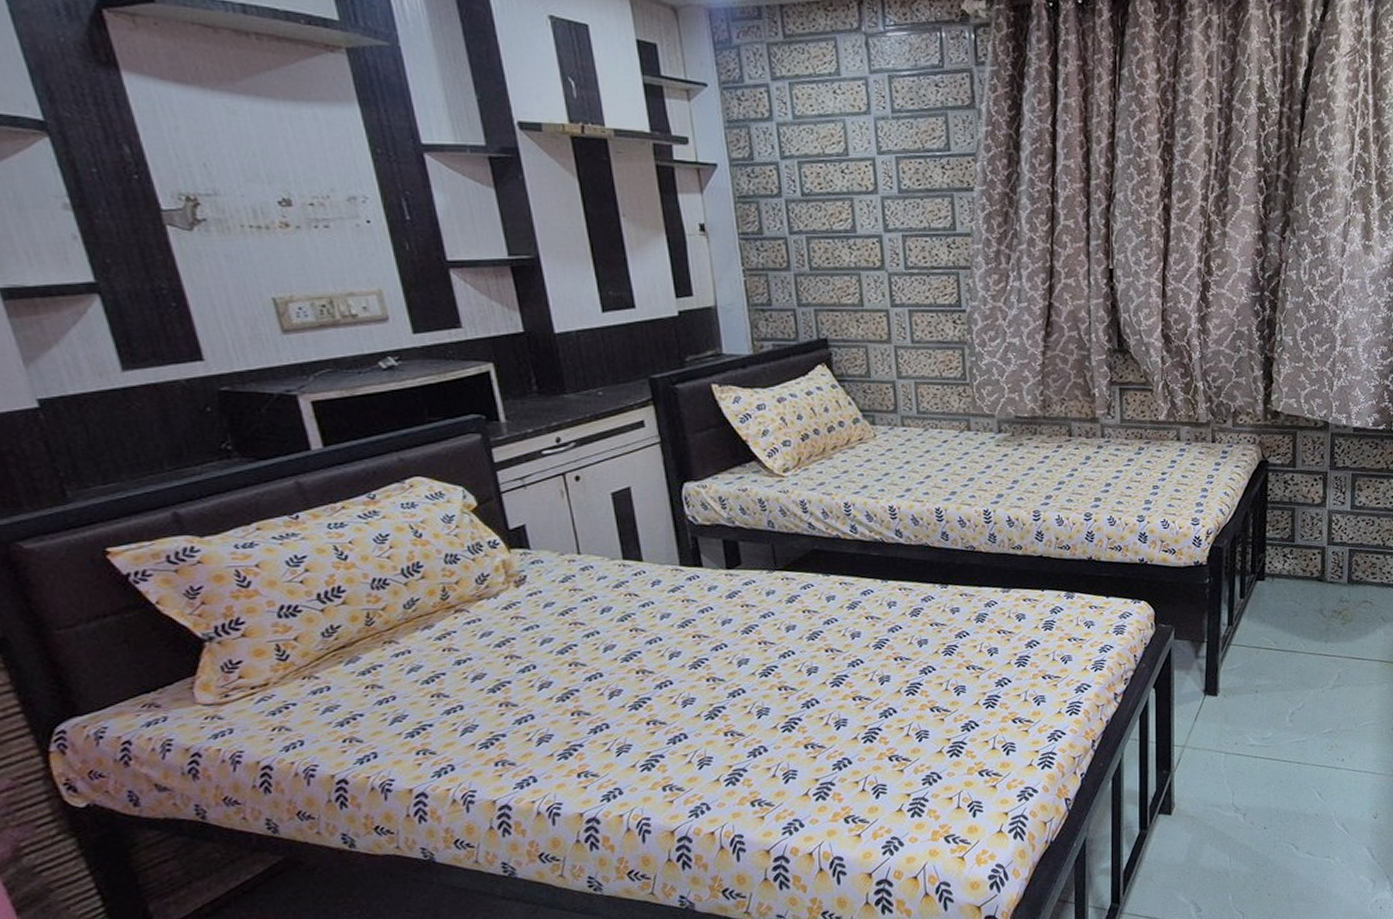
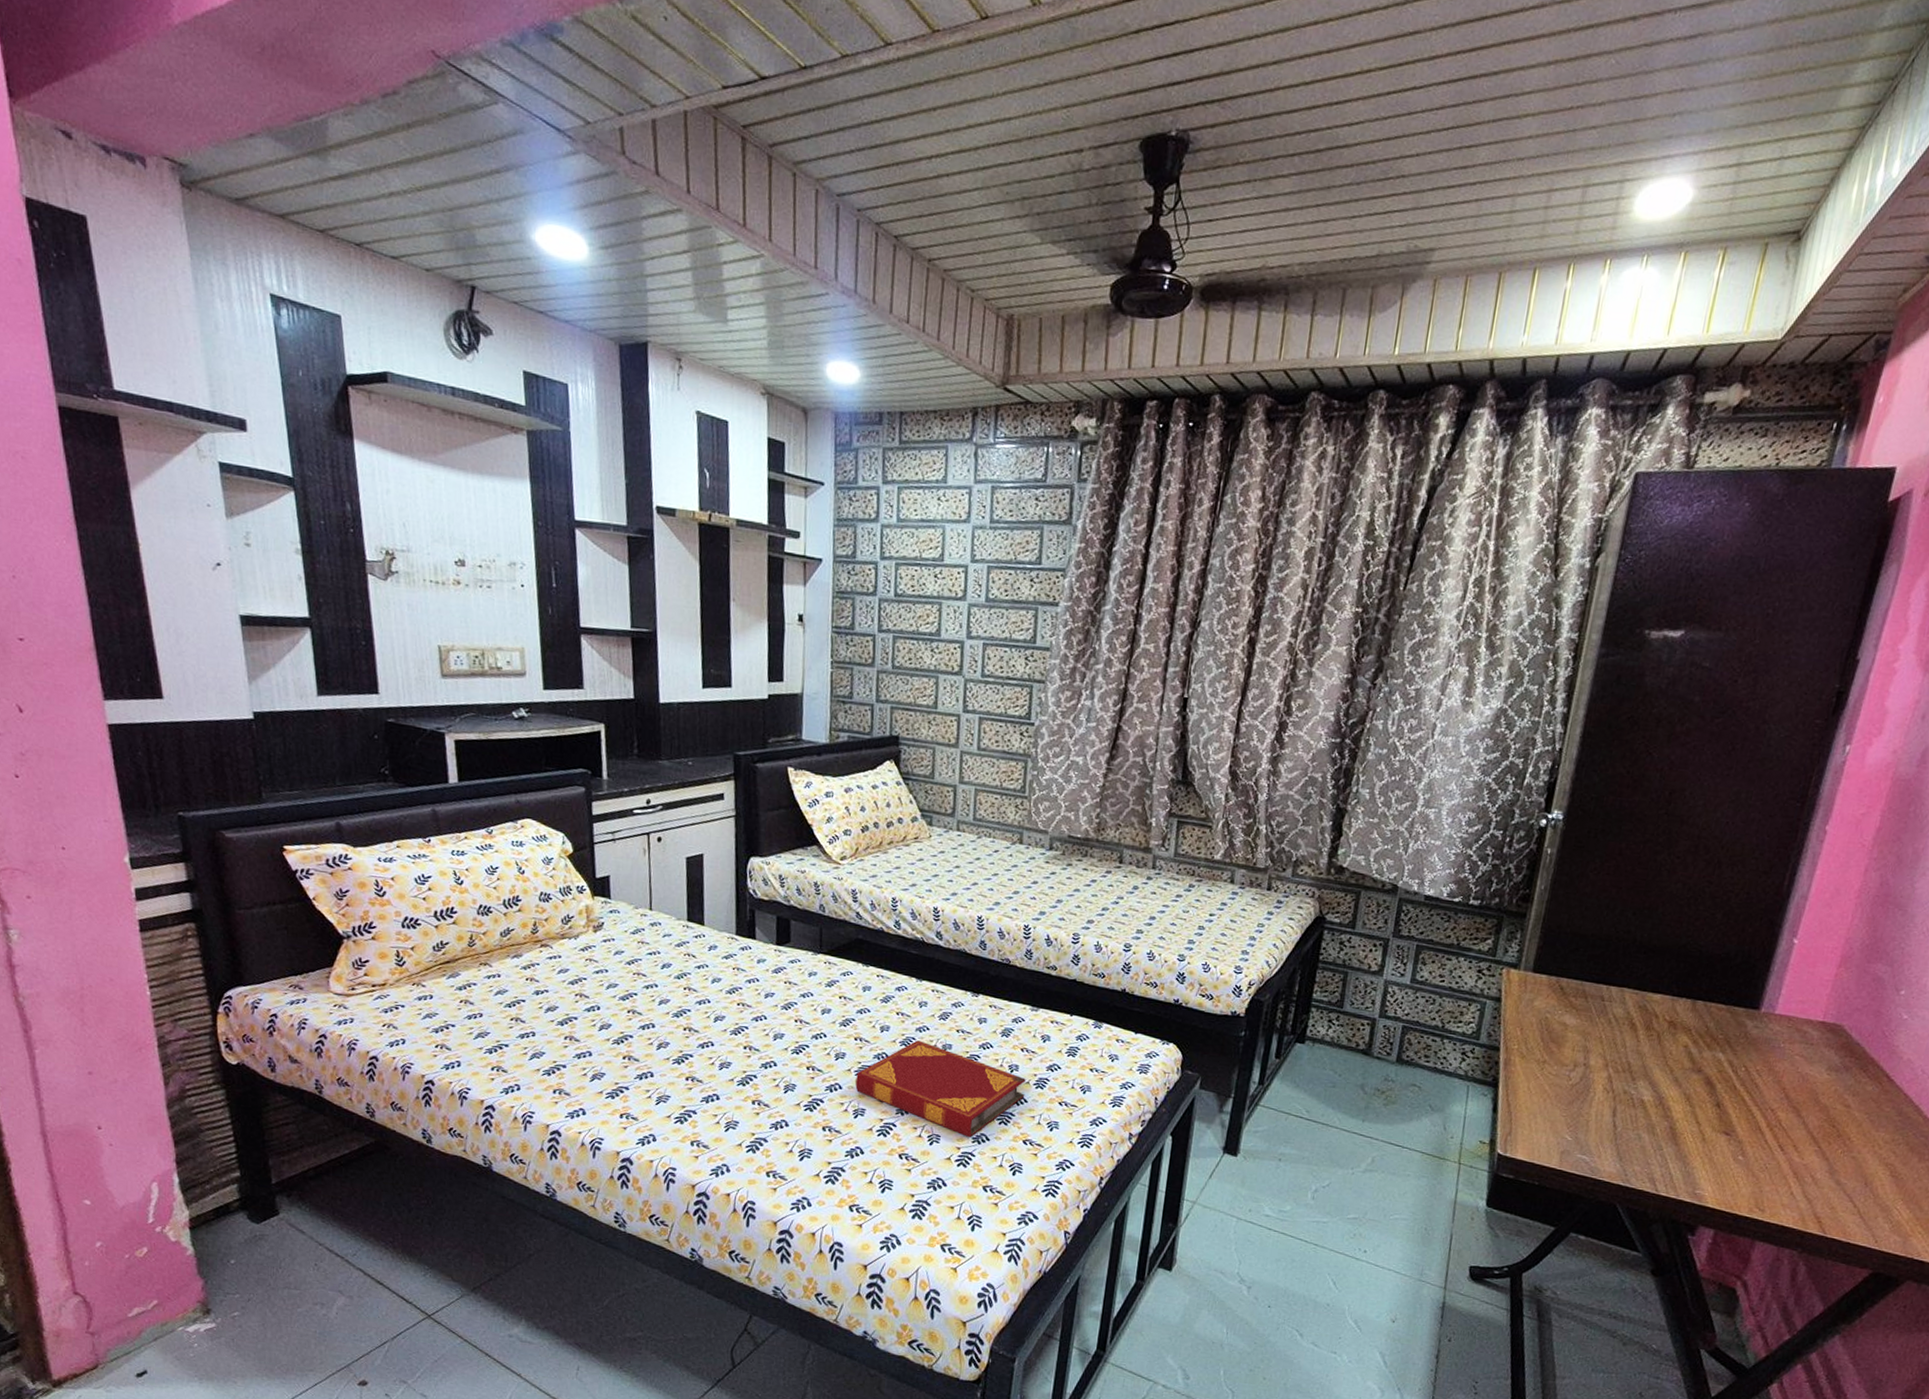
hardback book: none [832,641,1008,728] -> present [855,1040,1026,1138]

